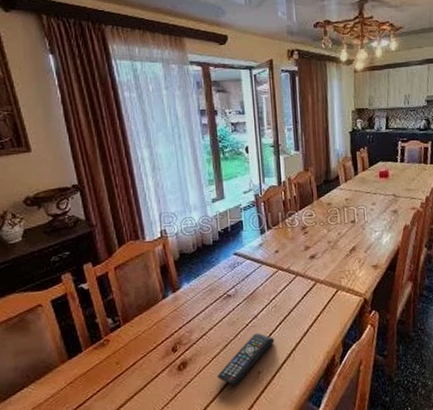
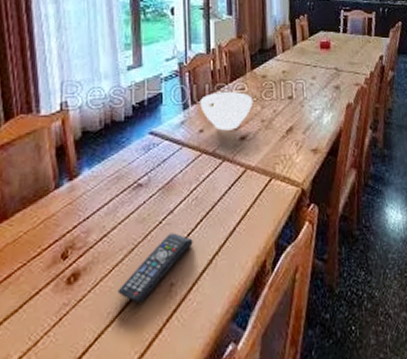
decorative bowl: none [274,218,321,251] -> present [200,92,254,131]

